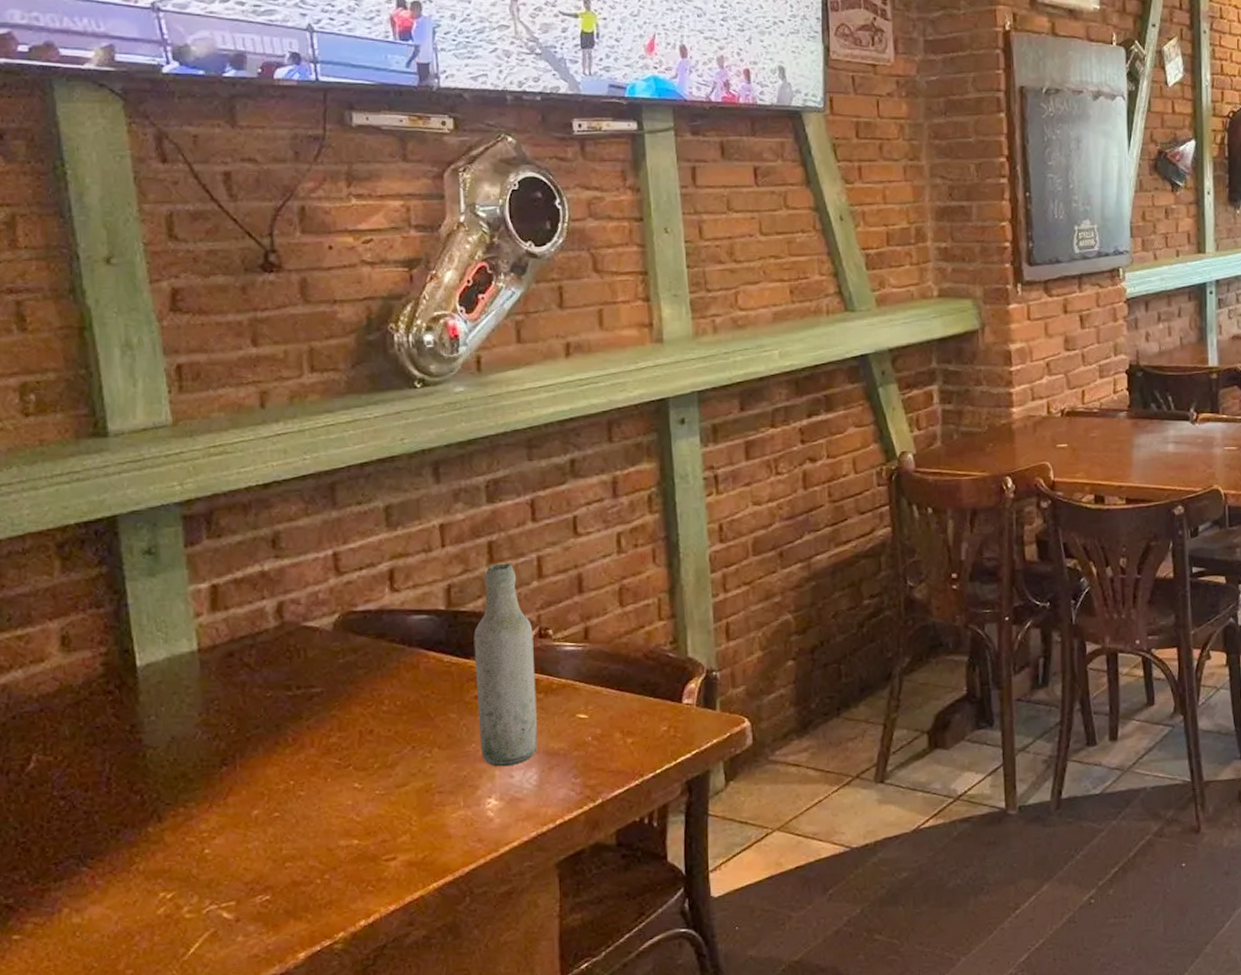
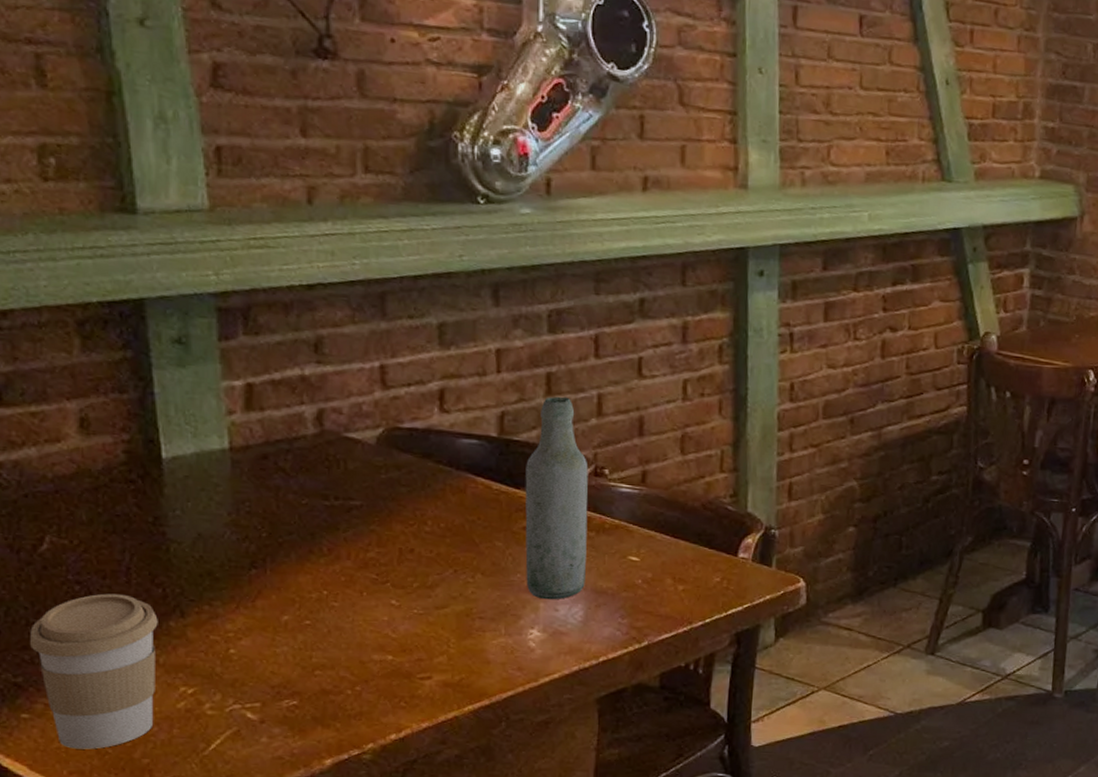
coffee cup: none [20,805,137,967] -> present [30,593,158,750]

